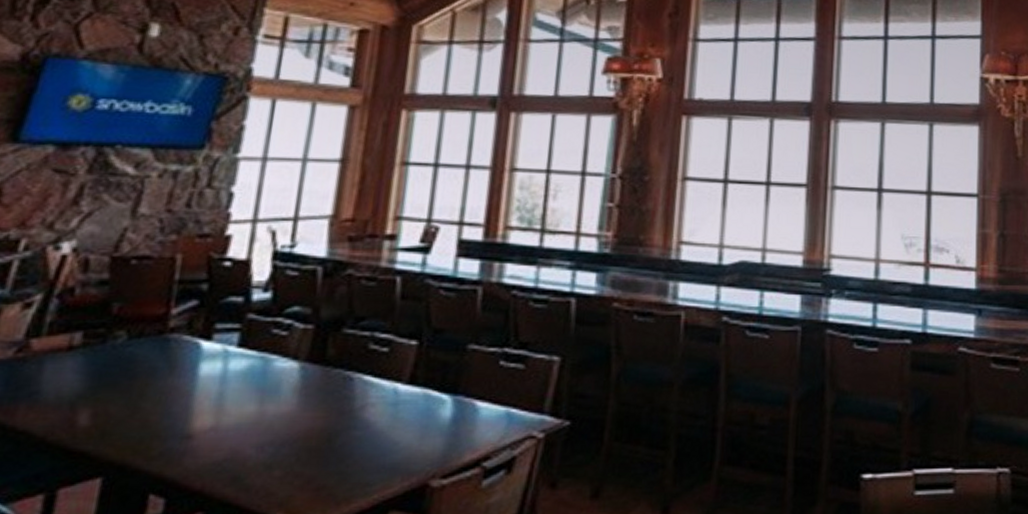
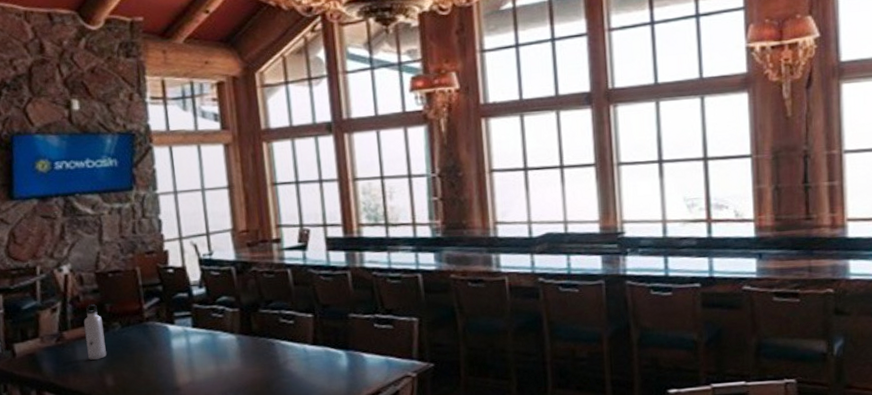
water bottle: none [60,302,101,384] -> present [83,304,107,360]

